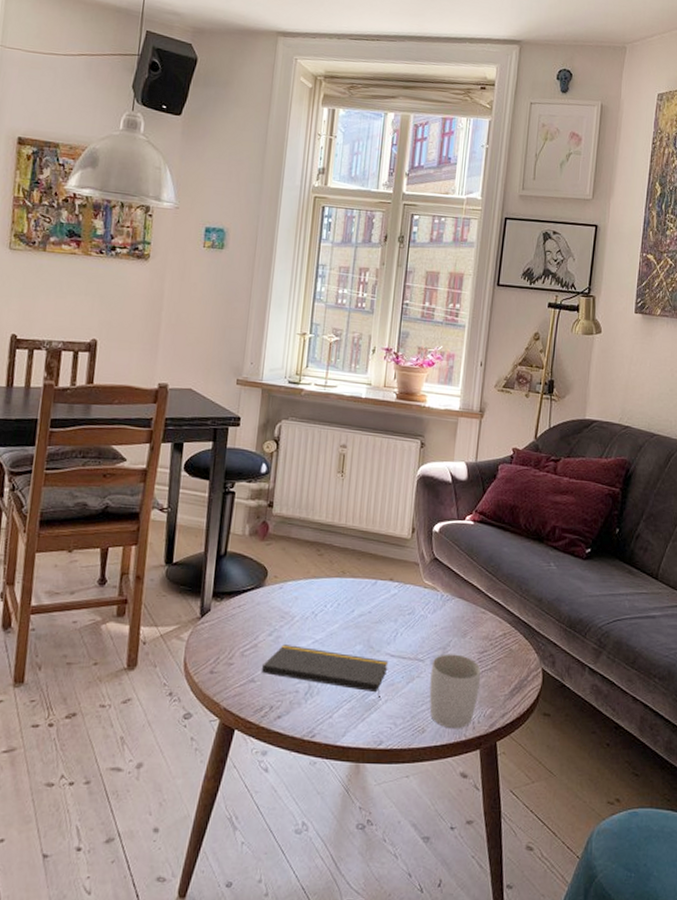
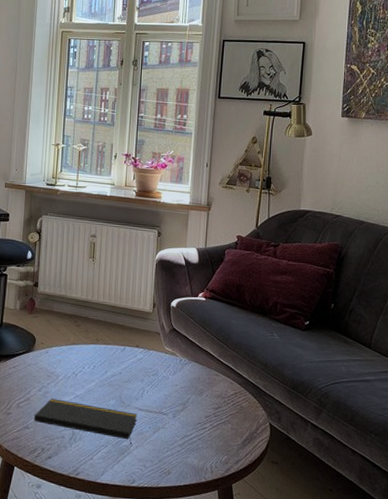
mug: present [429,654,482,729] -> none [173,409,217,472]

